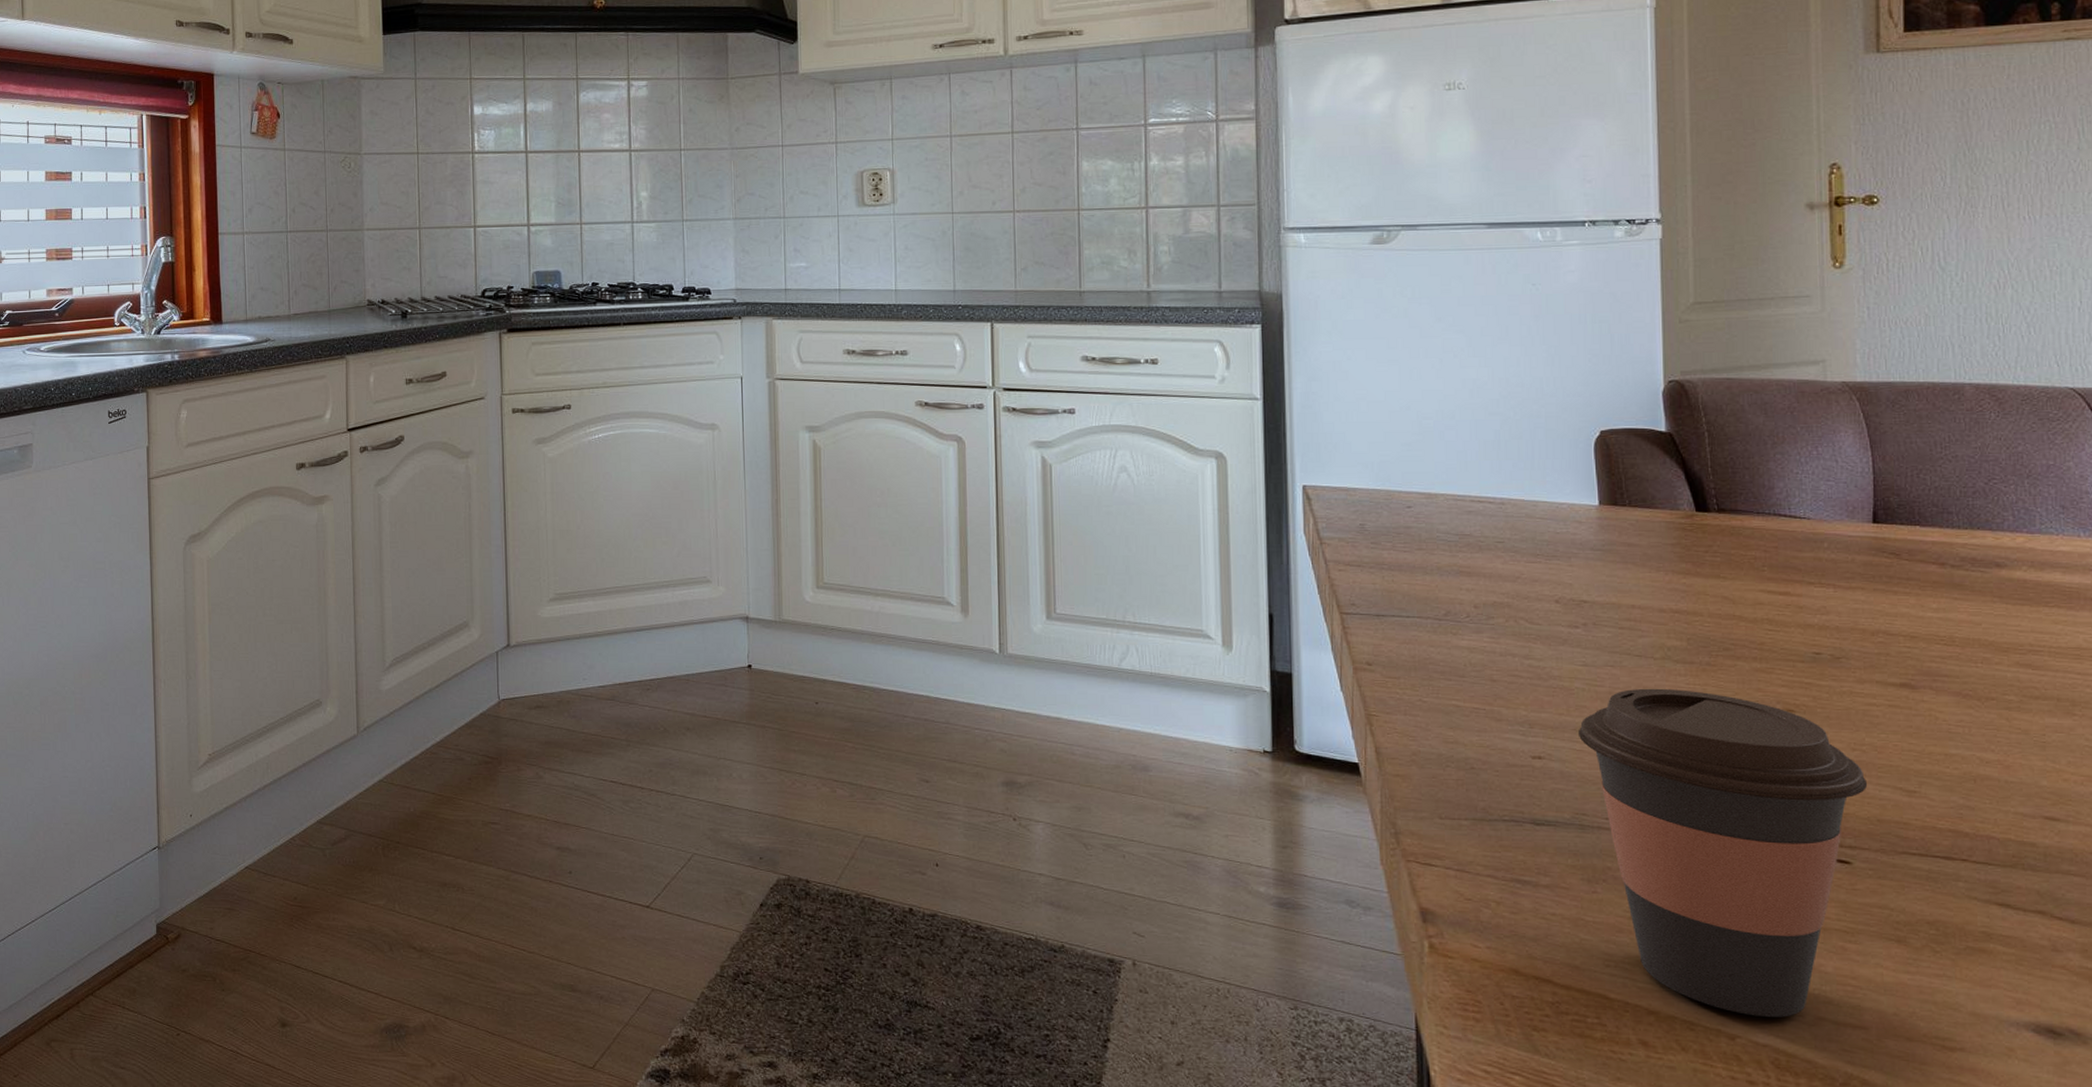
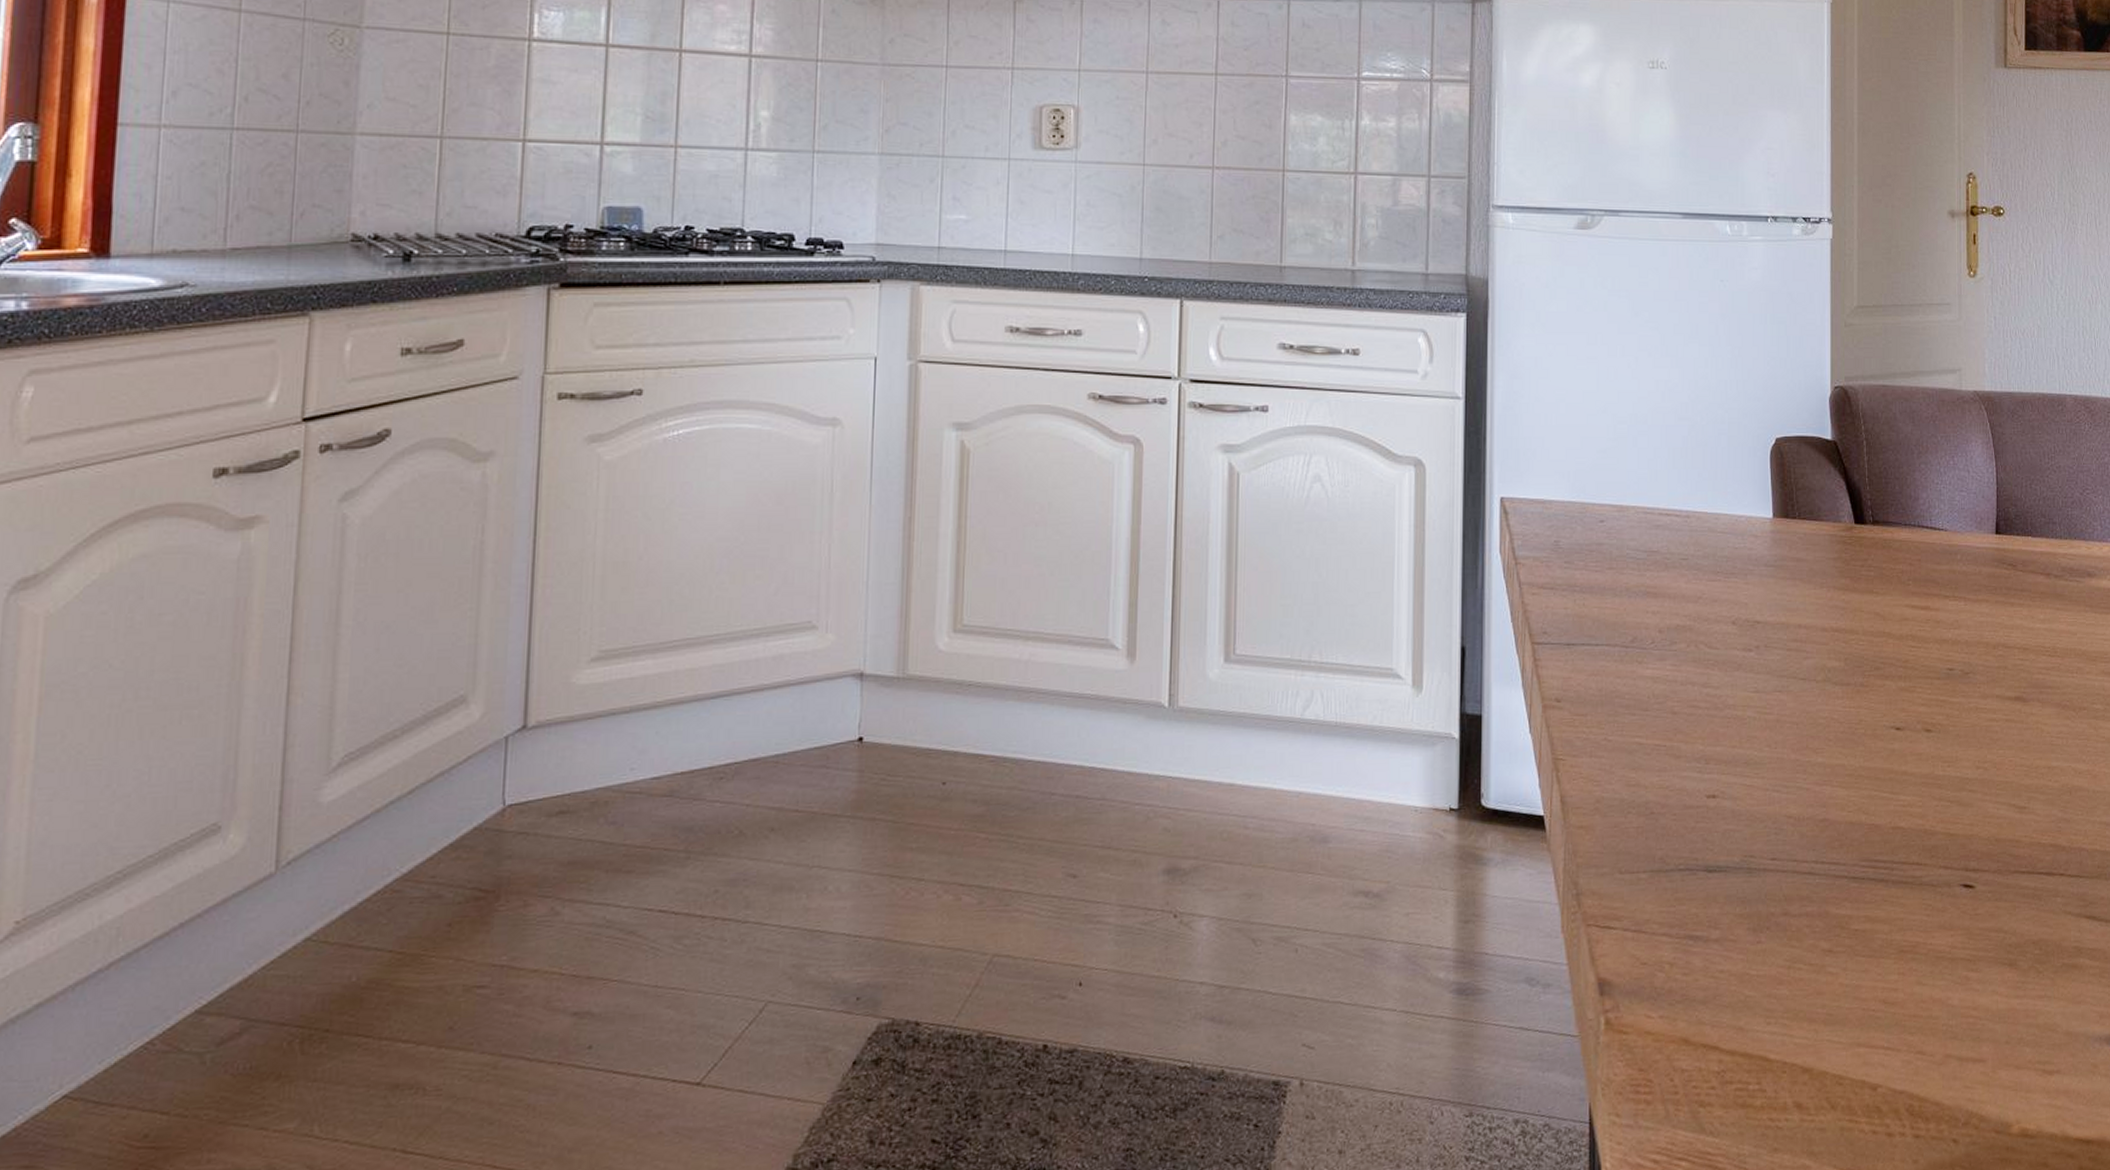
coffee cup: present [1577,688,1868,1017] -> none [1748,713,1989,1062]

